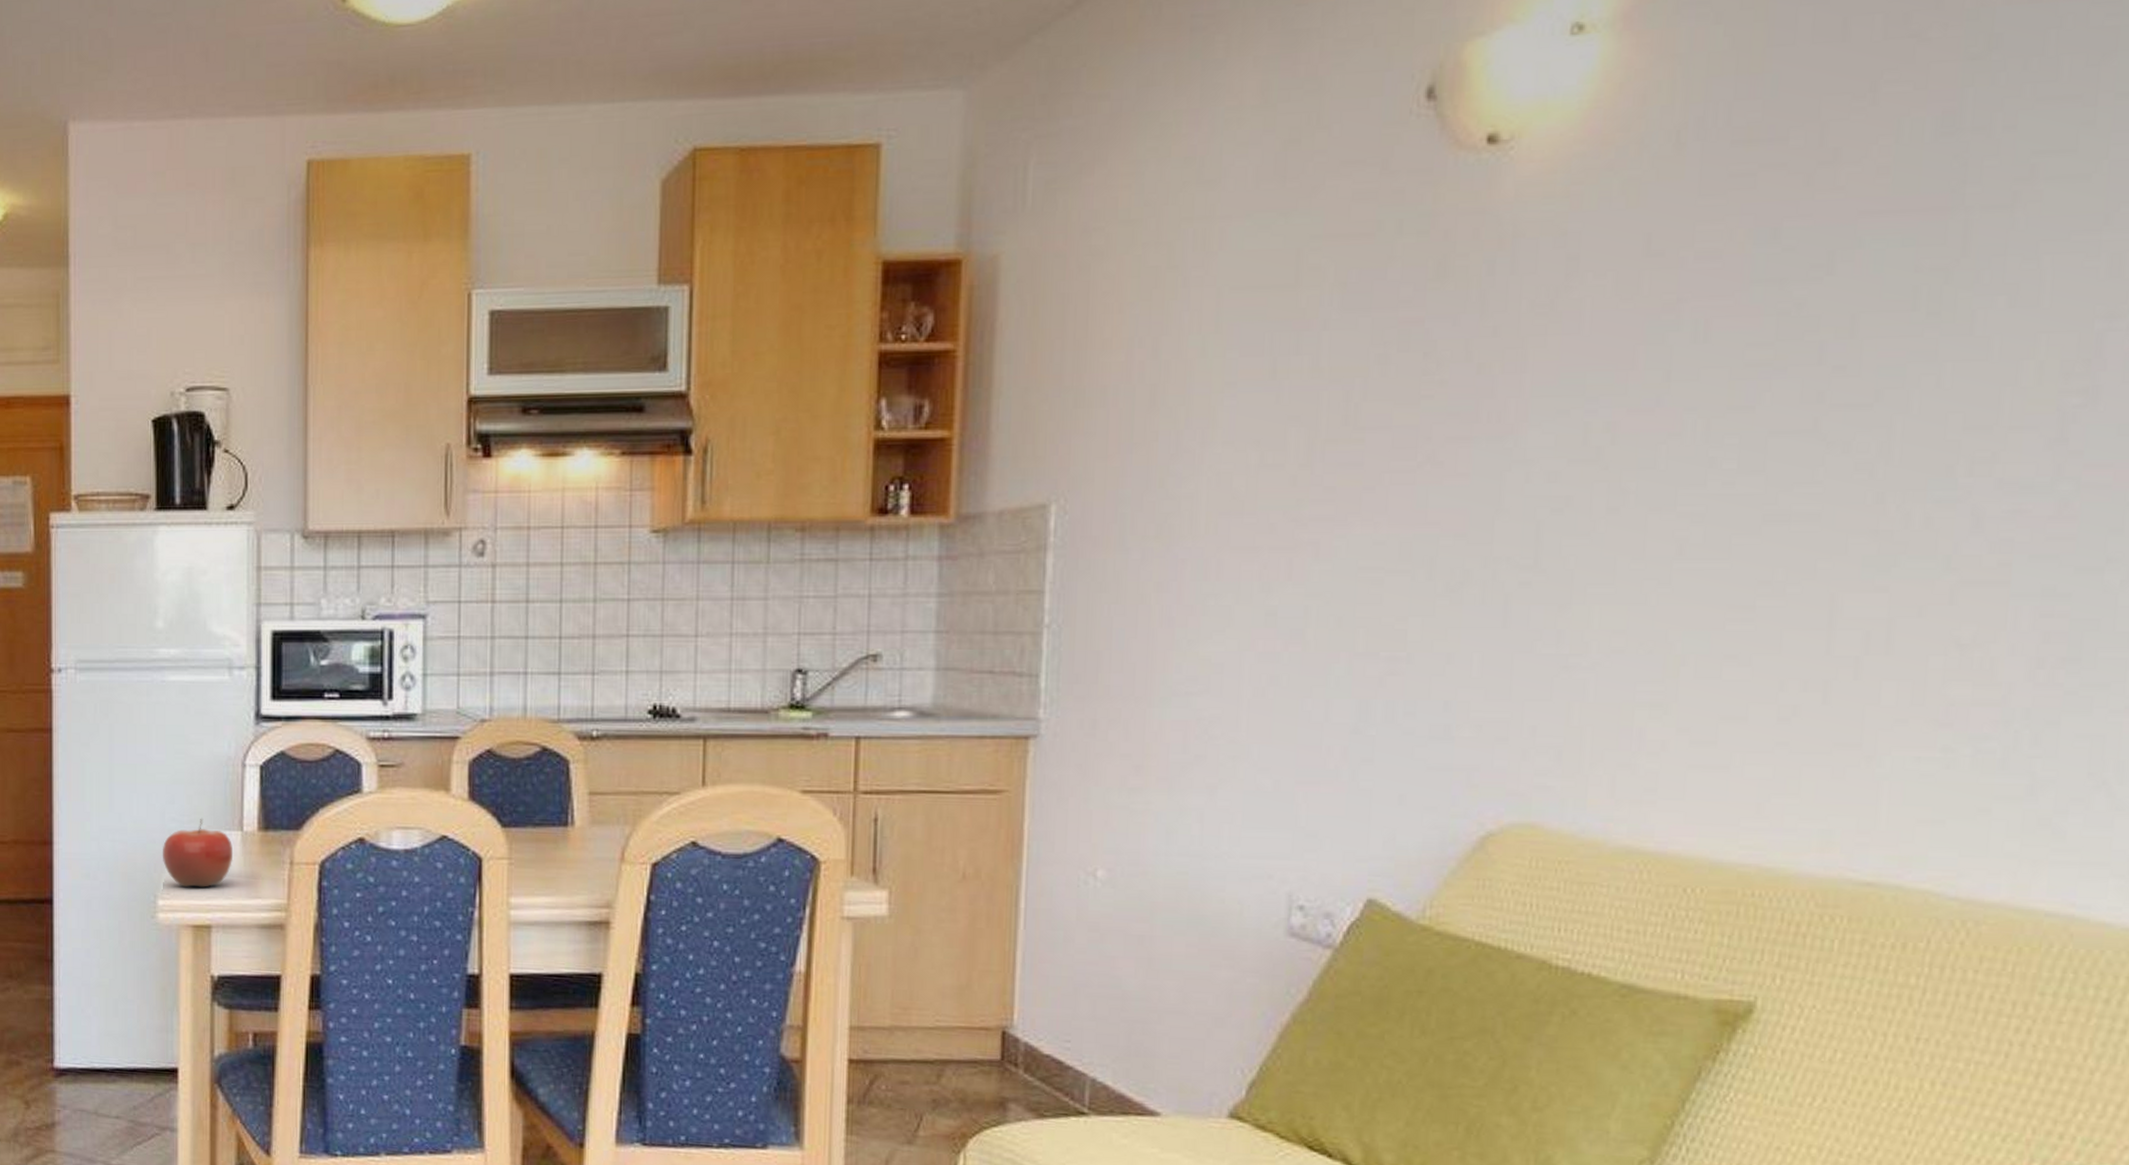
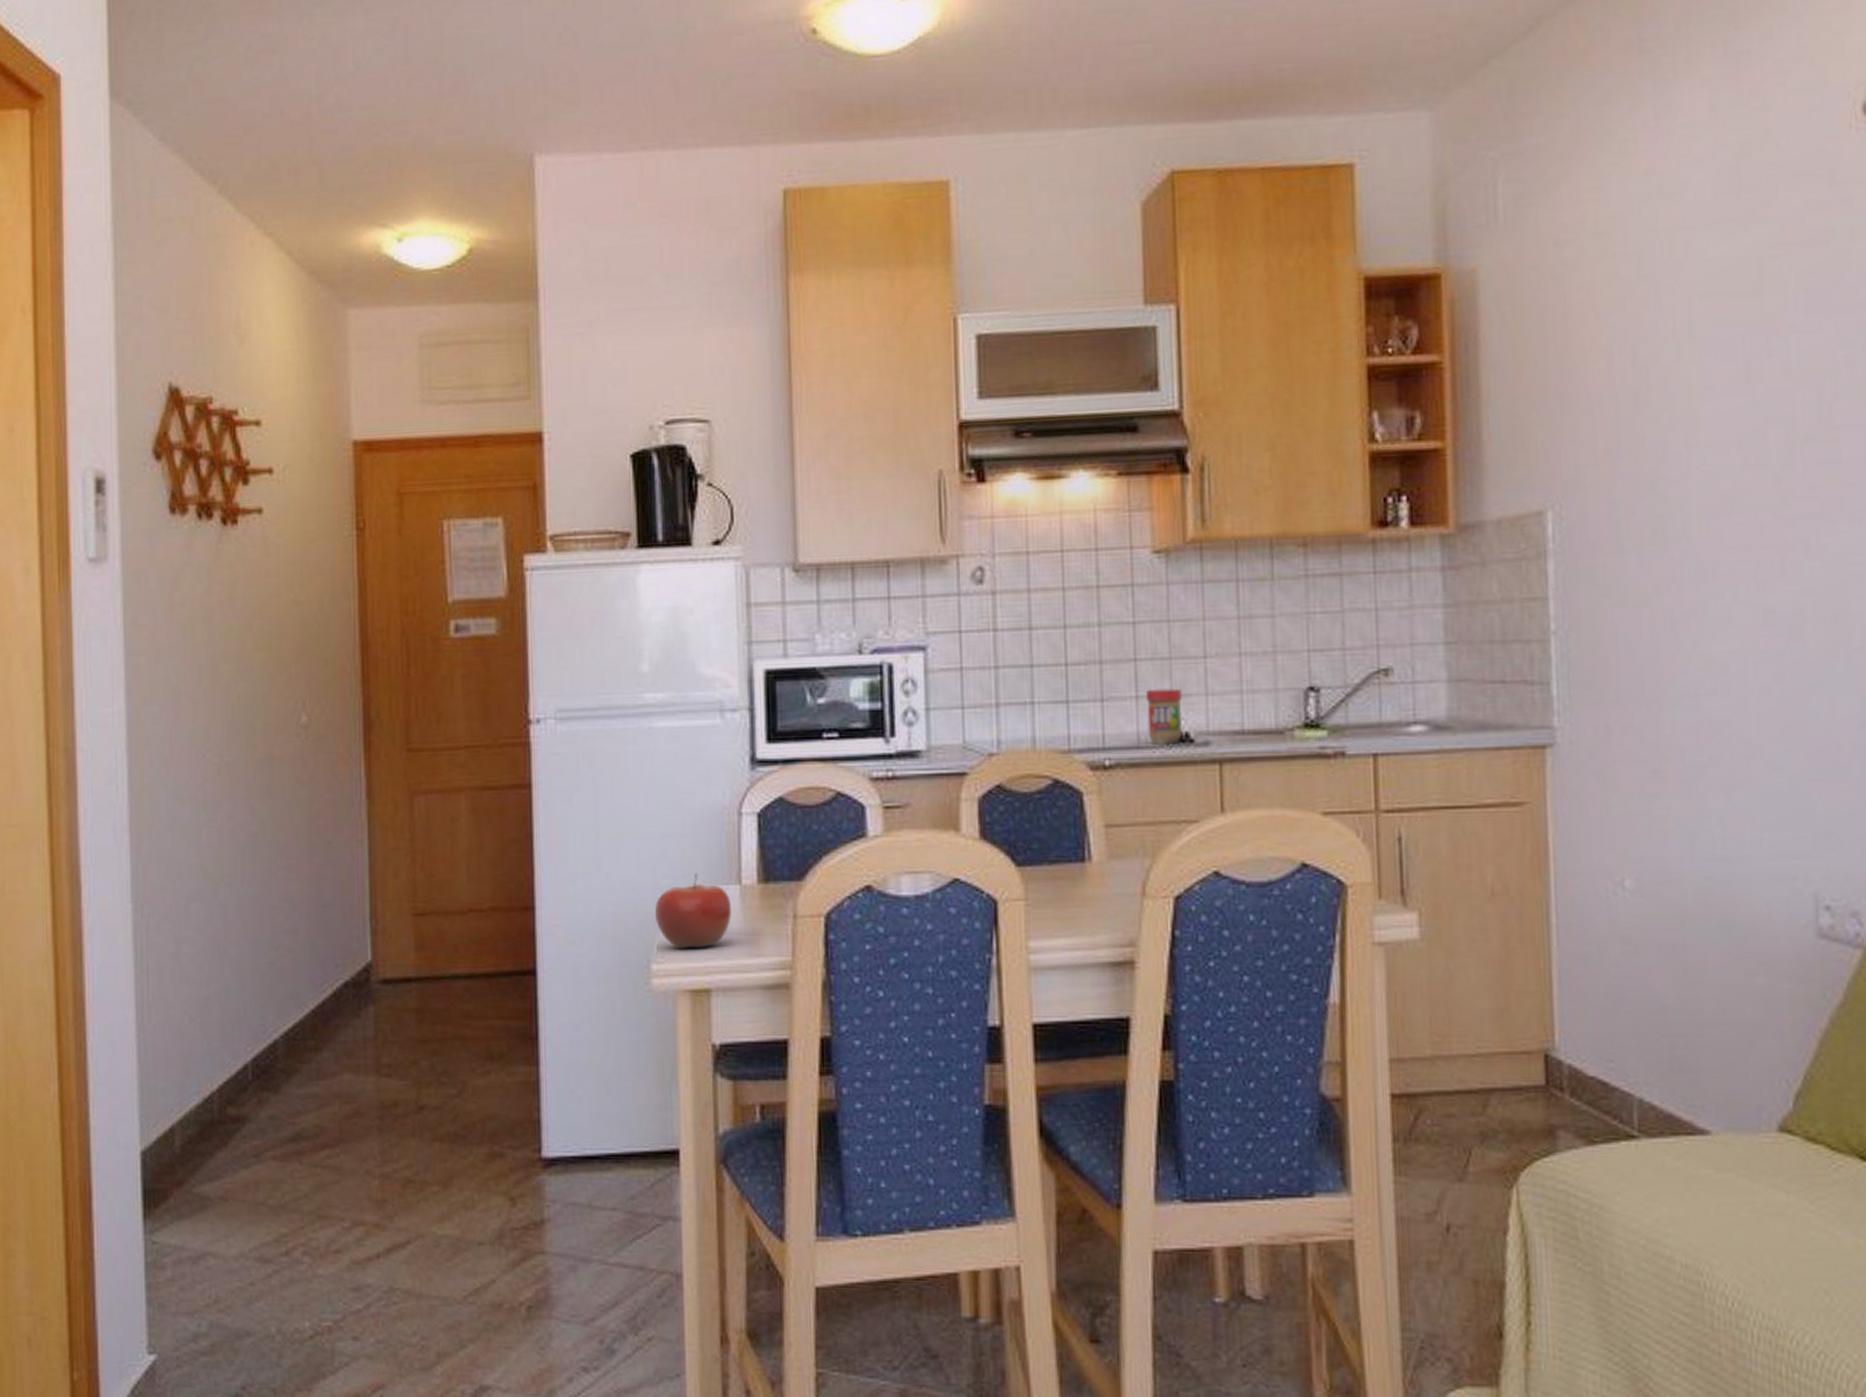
food container: none [635,665,672,720] -> present [1145,688,1183,746]

